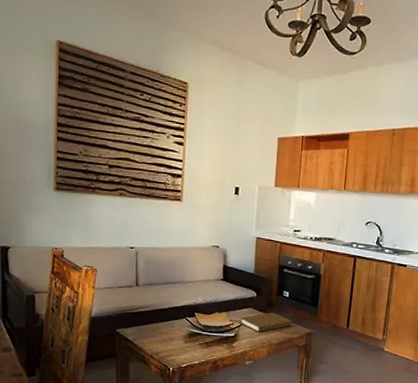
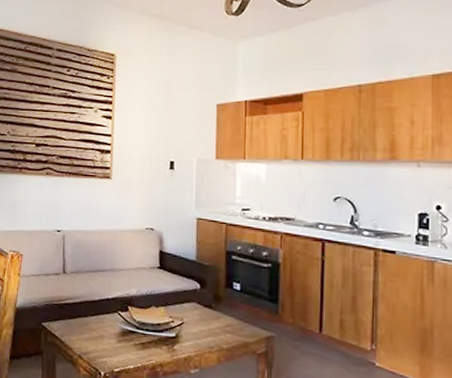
book: present [240,312,292,333] -> none [182,308,246,334]

